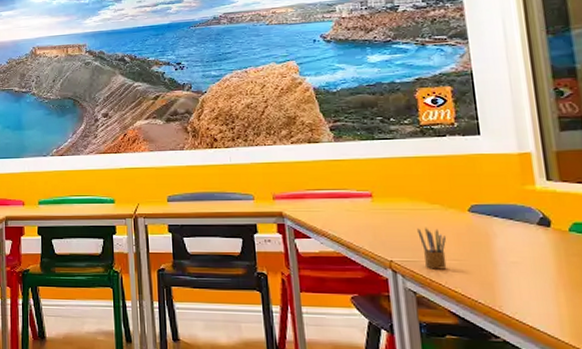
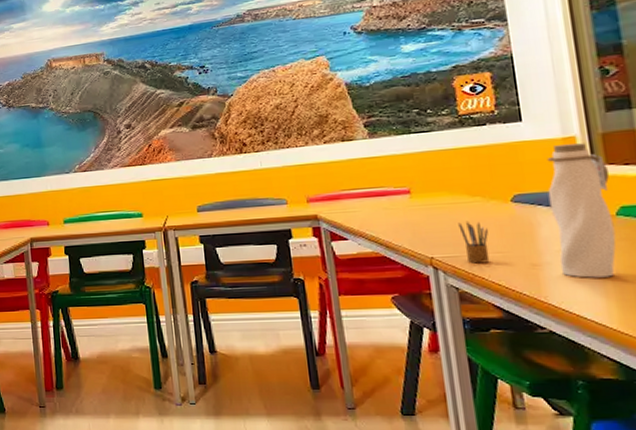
water bottle: none [503,160,569,291] -> present [546,143,616,278]

